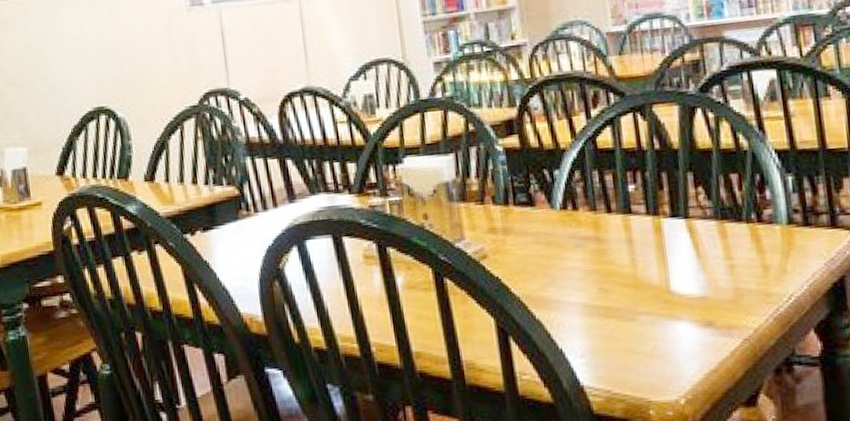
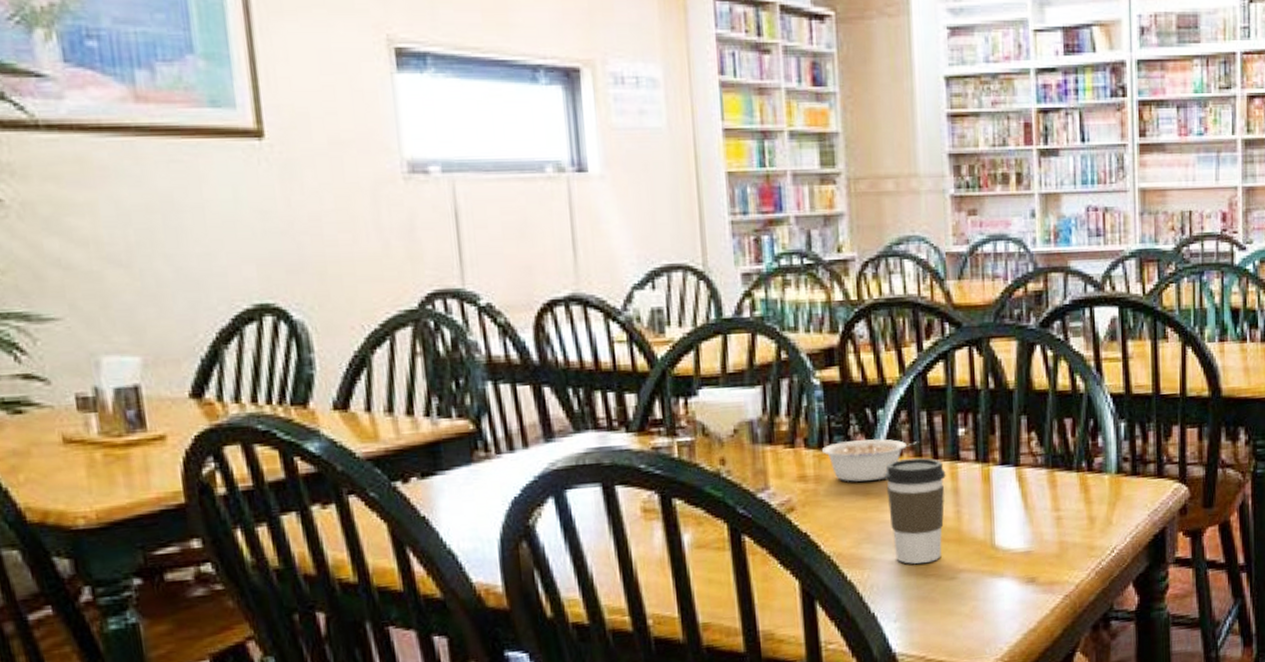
legume: none [508,195,593,234] -> present [822,439,919,482]
coffee cup: none [563,211,621,306] -> present [884,458,946,564]

